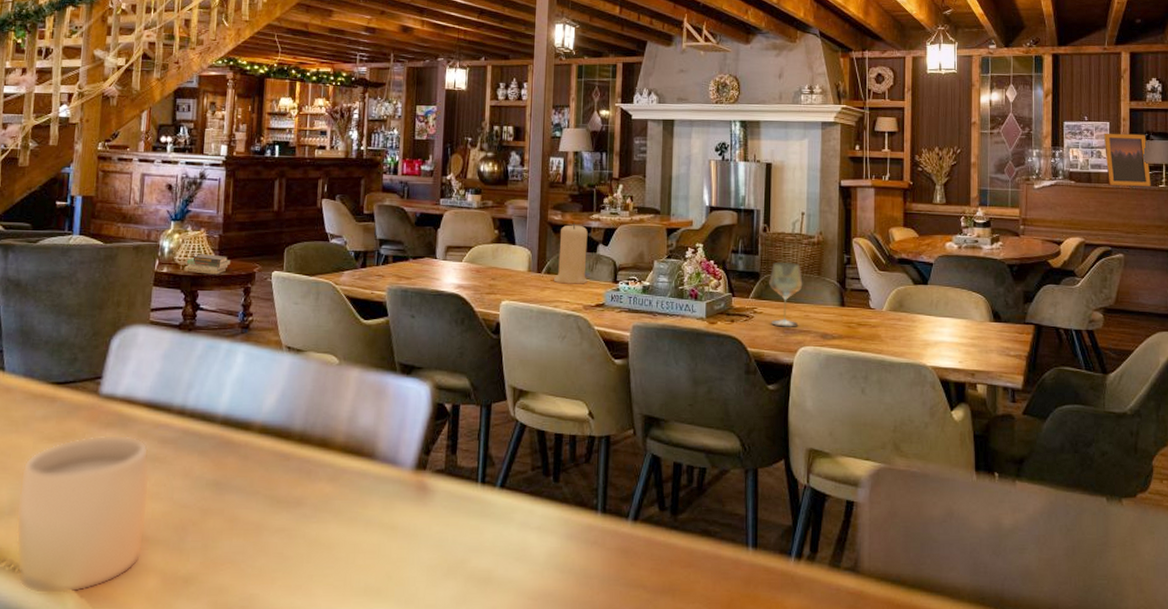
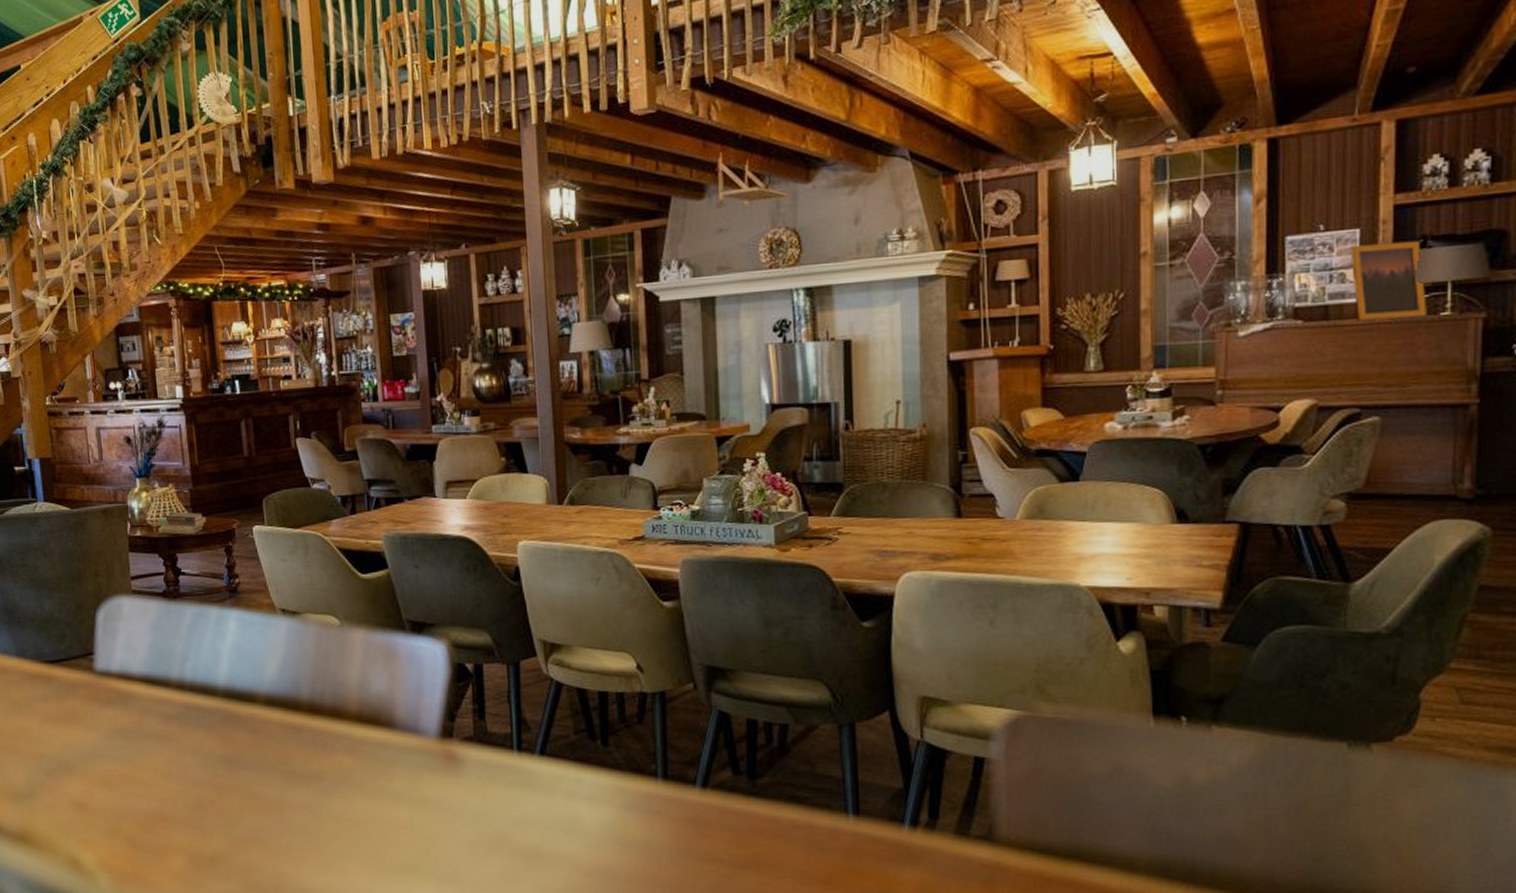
mug: present [15,434,150,595] -> none [32,712,165,875]
candle: present [553,222,588,285] -> none [578,439,621,517]
wine glass: present [769,262,803,327] -> none [856,467,903,549]

